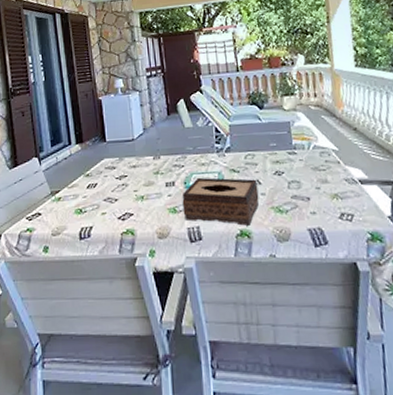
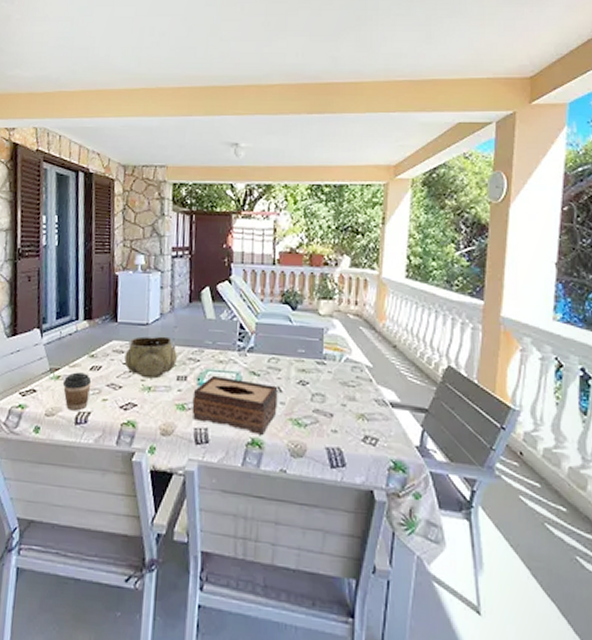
coffee cup: none [64,191,90,228] -> present [62,372,92,411]
decorative bowl: none [116,148,164,189] -> present [124,336,177,379]

